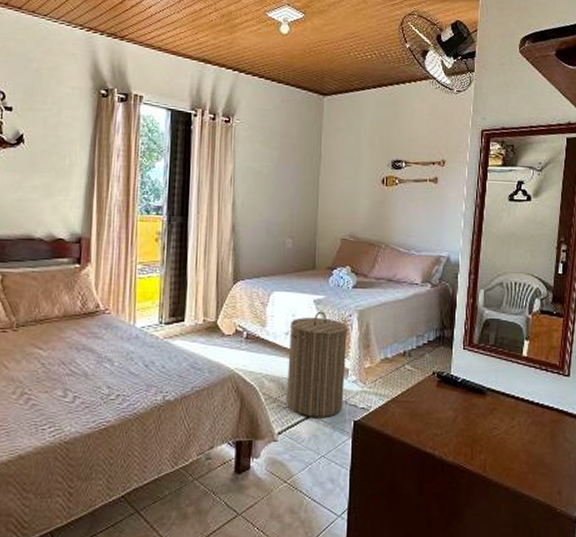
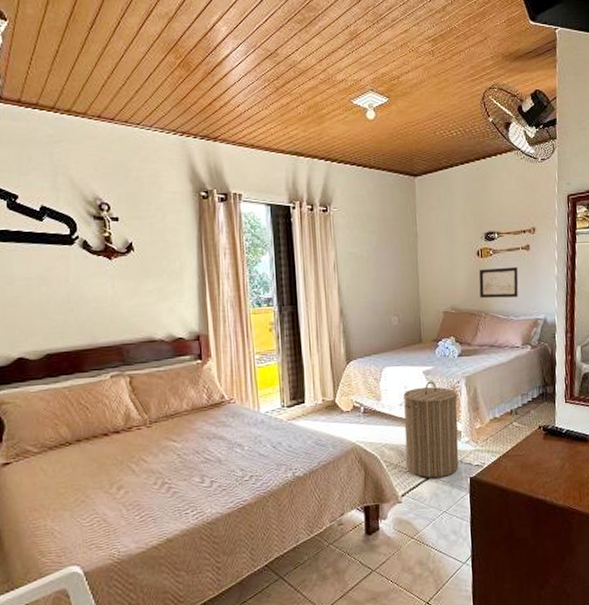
wall art: none [381,198,423,232] -> present [479,266,519,299]

